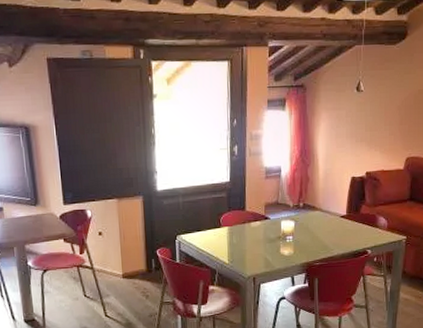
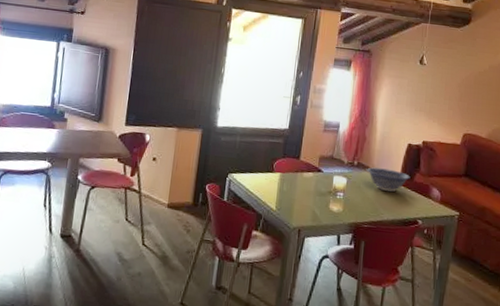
decorative bowl: none [313,205,357,227] -> present [367,167,411,192]

